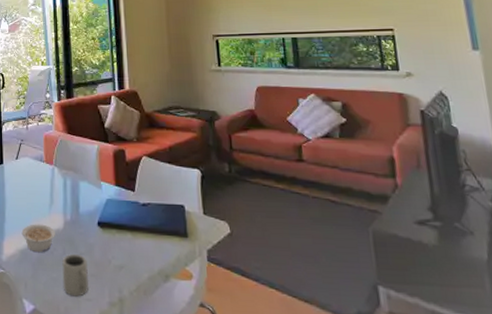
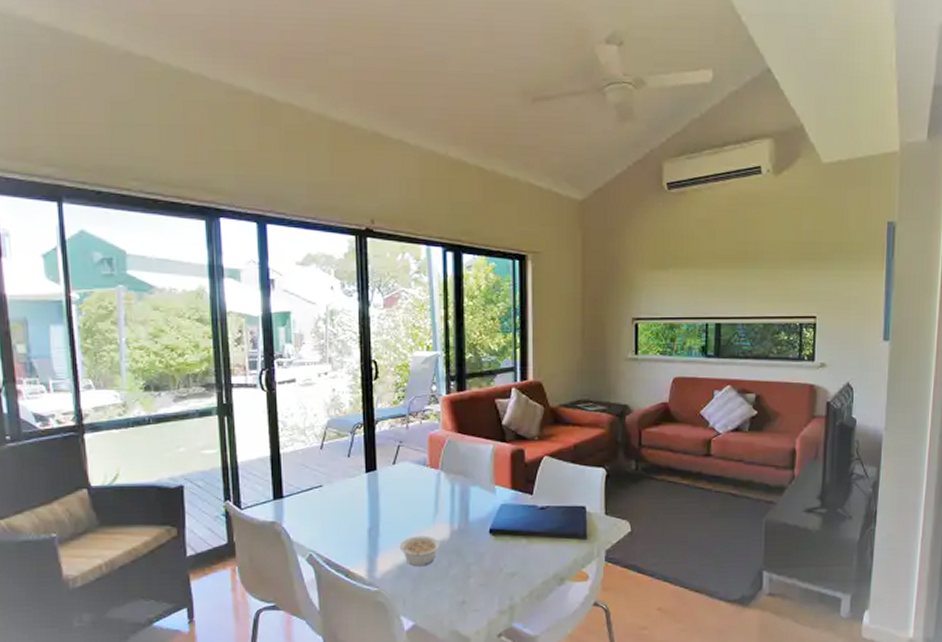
cup: present [62,254,88,297] -> none [447,565,476,608]

